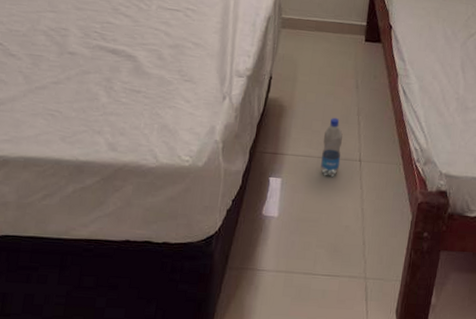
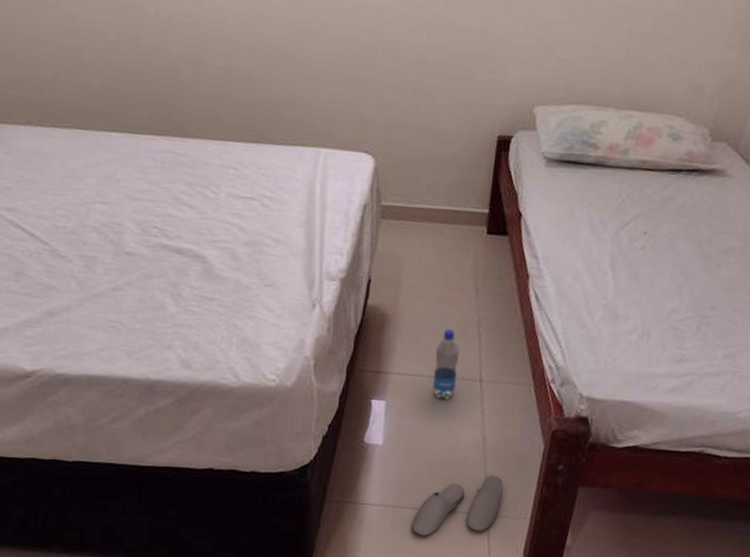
slippers: none [300,242,378,298] -> present [411,475,503,536]

